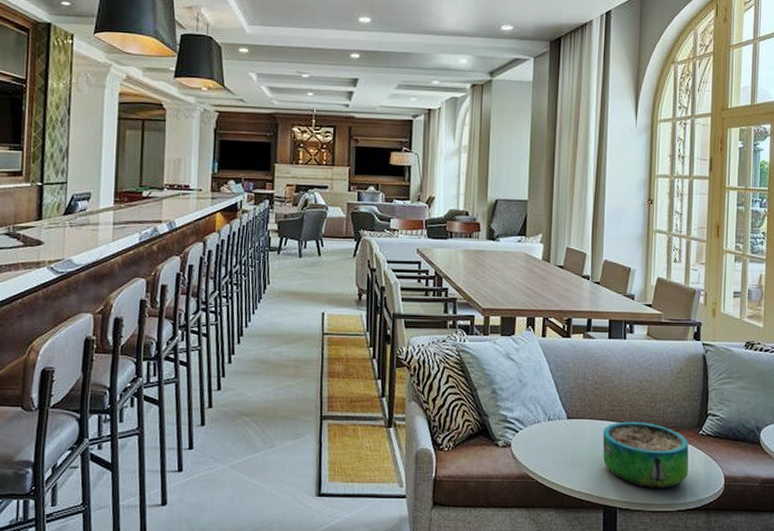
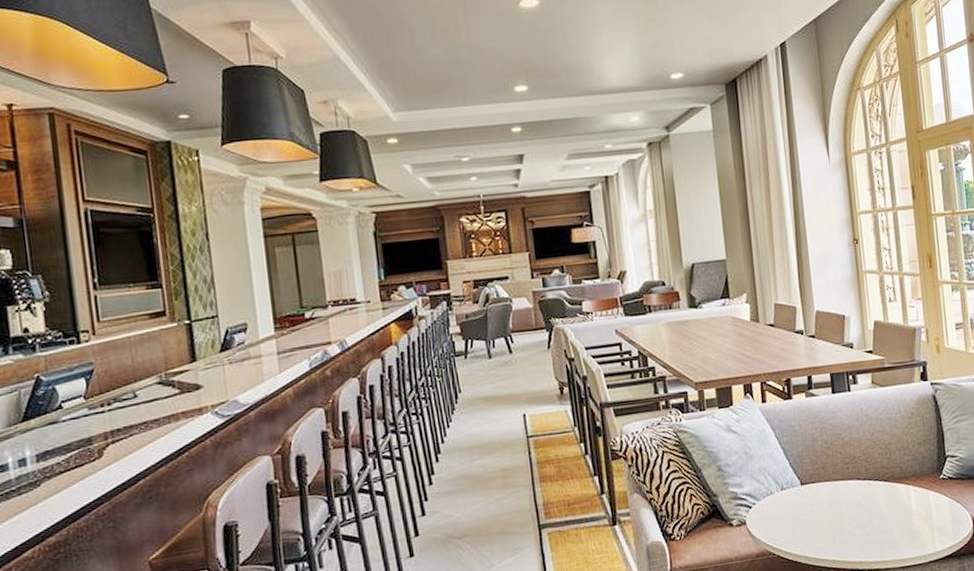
decorative bowl: present [602,421,689,489] -> none [840,475,935,544]

